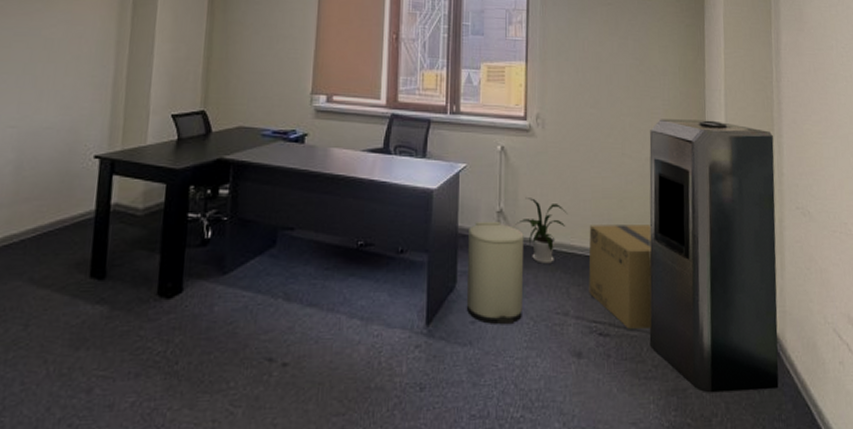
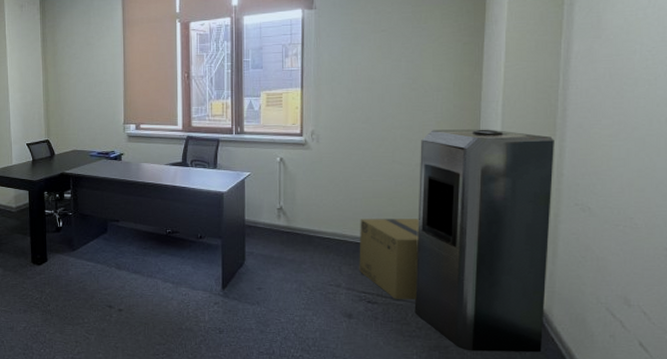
pedal bin: present [466,222,524,325] -> none [253,216,301,292]
house plant: present [515,198,567,264] -> none [294,198,340,248]

